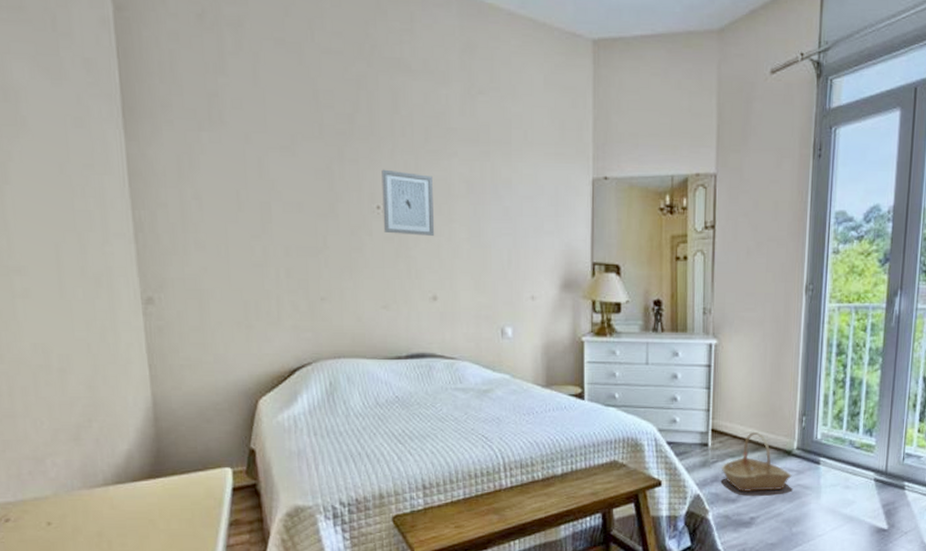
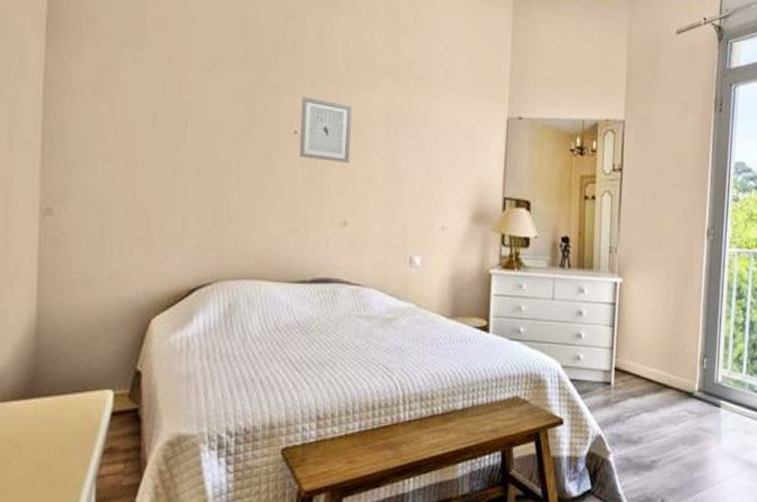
basket: present [721,431,792,493] -> none [623,371,693,434]

